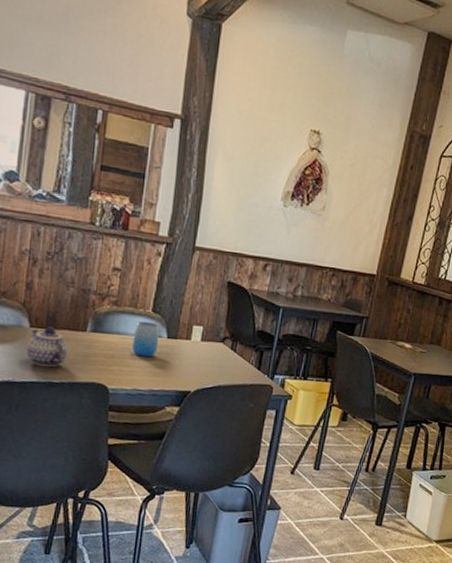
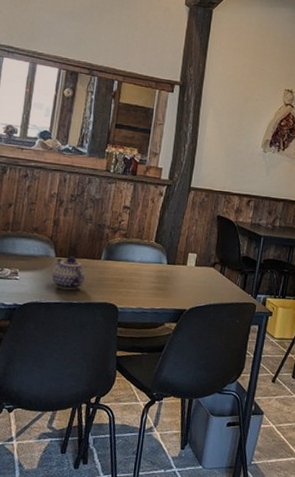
cup: present [132,321,160,357] -> none [138,250,161,281]

